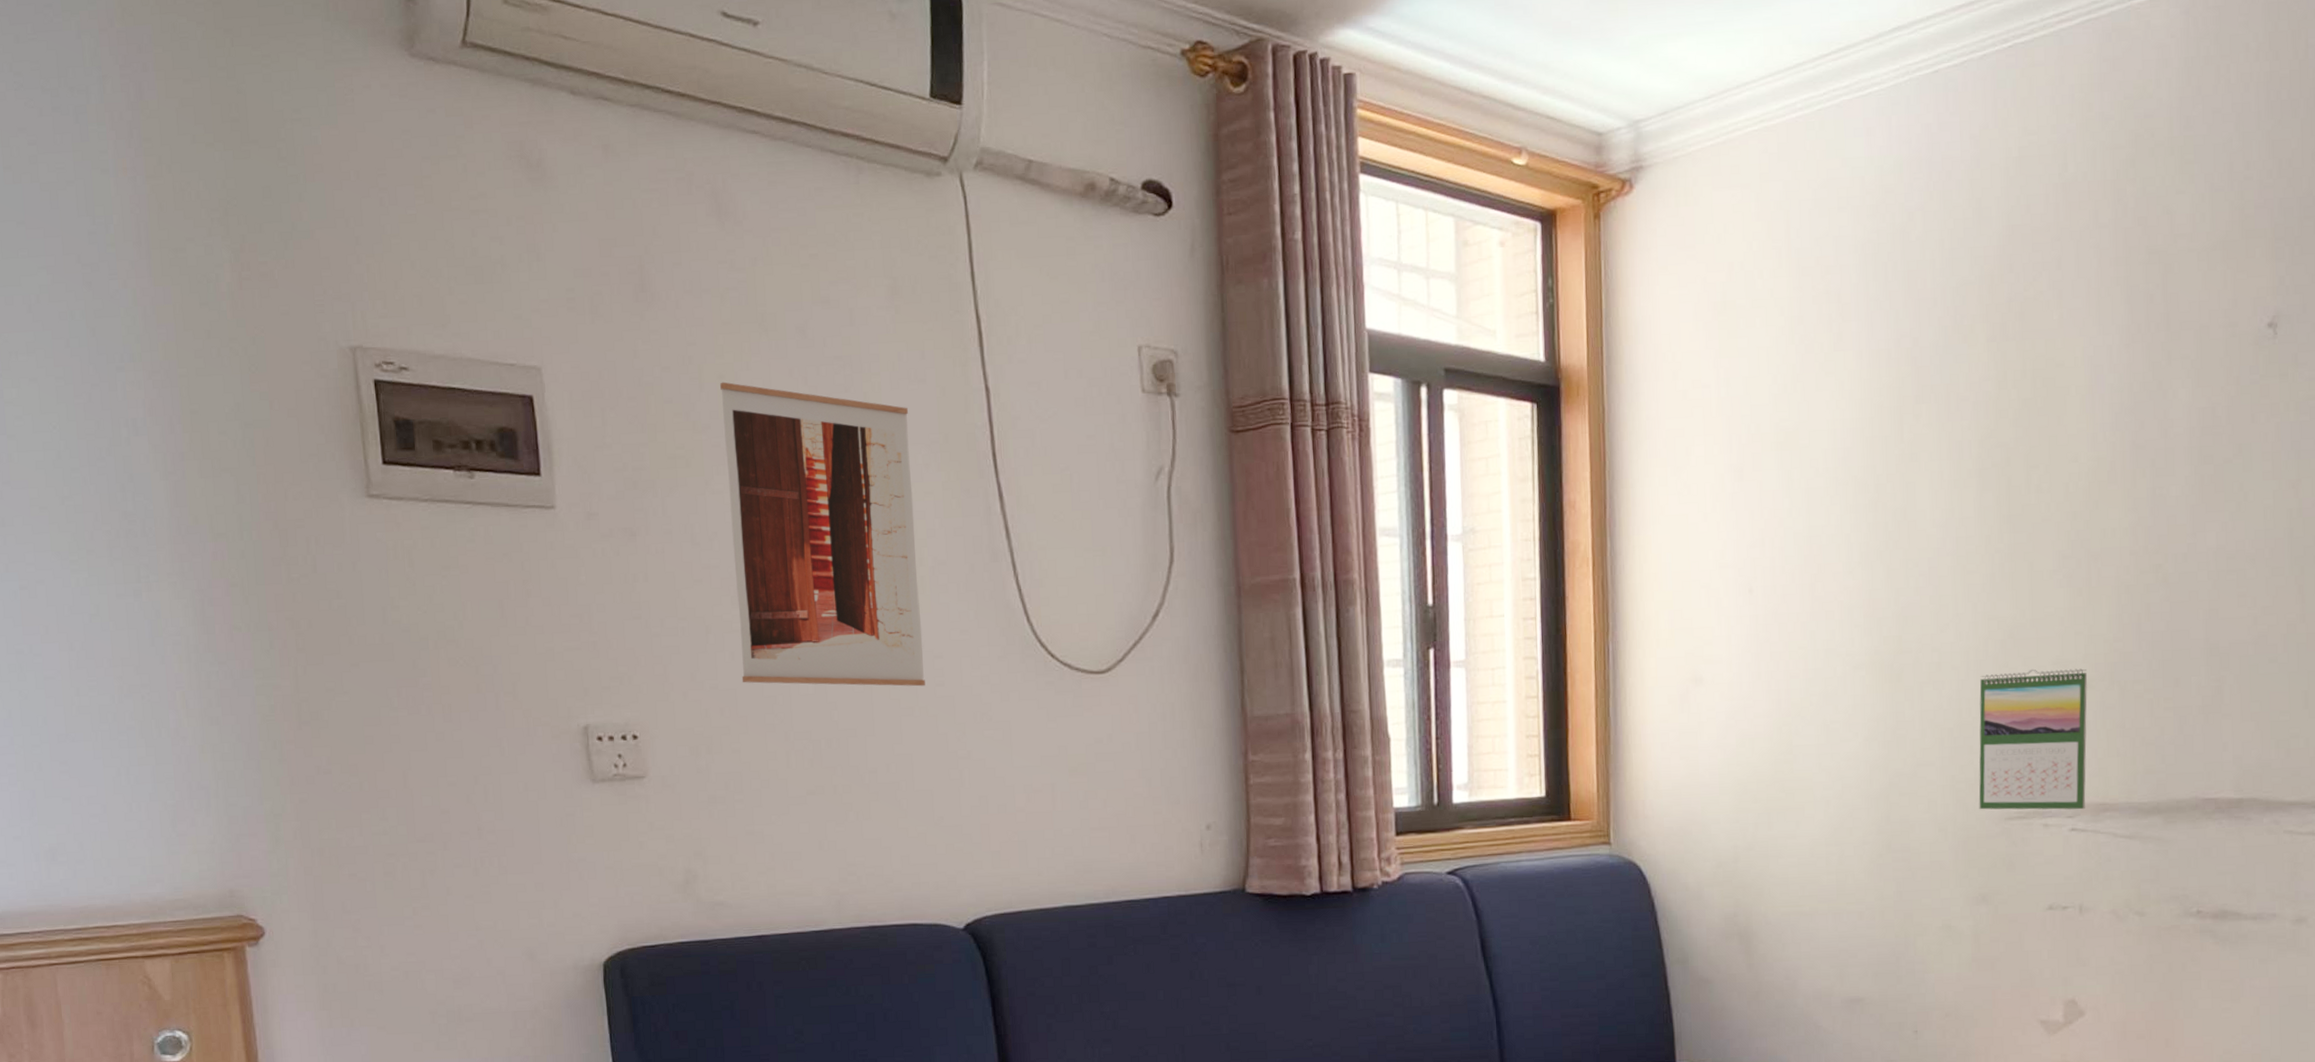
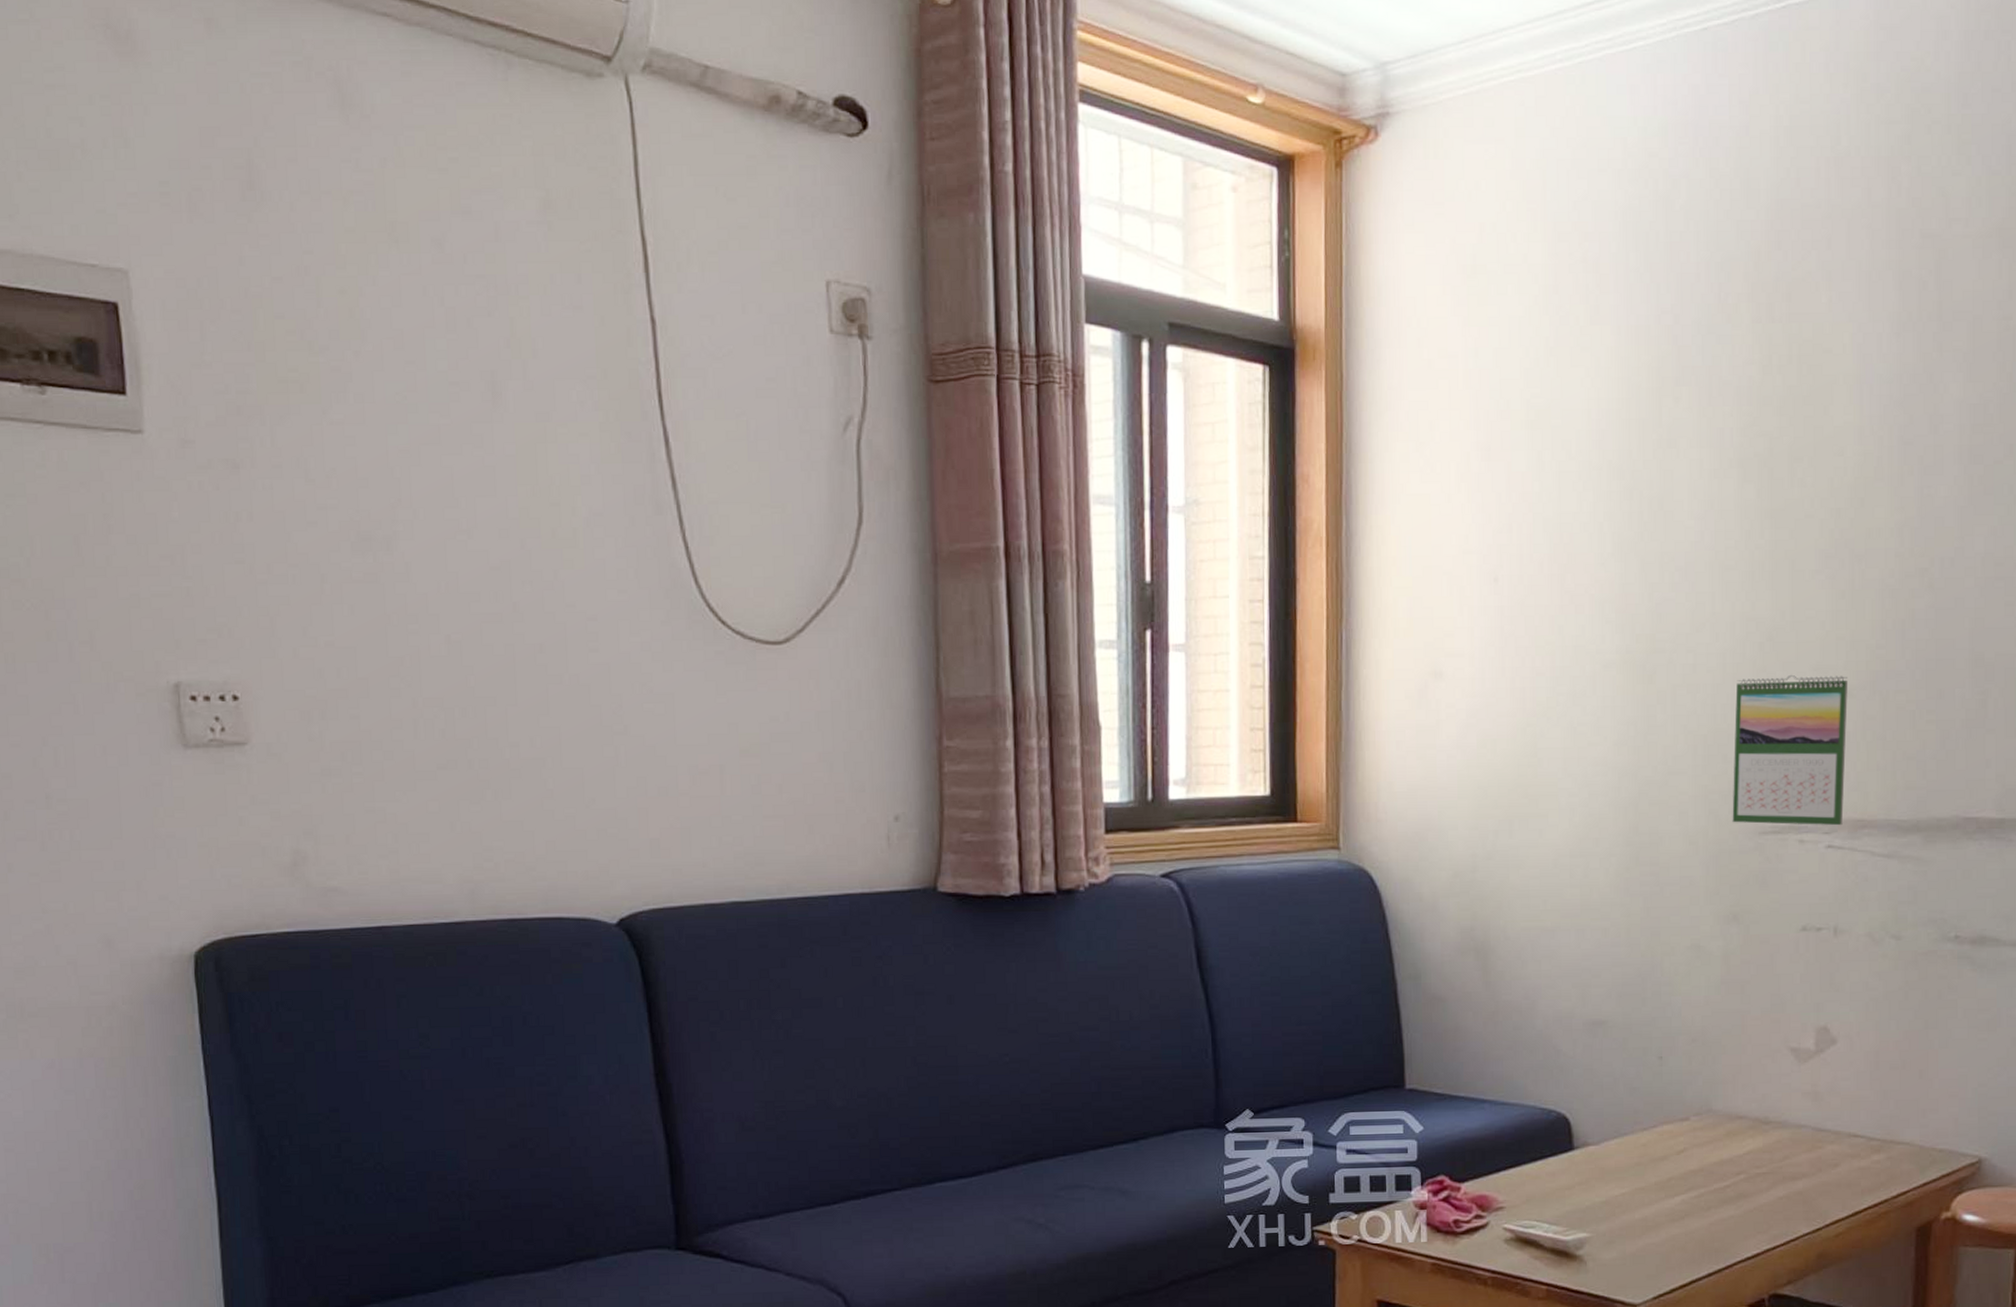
wall art: present [720,382,925,687] -> none [341,297,577,652]

